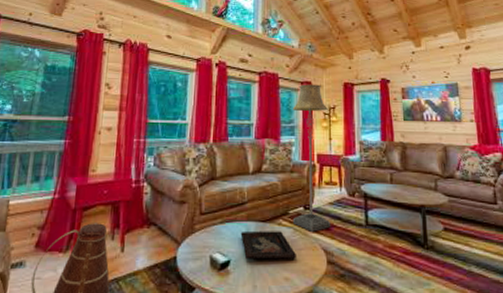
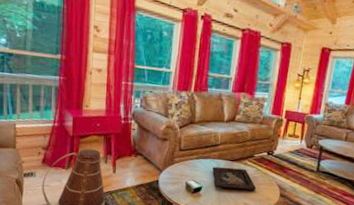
floor lamp: present [292,84,331,232] -> none [256,45,303,172]

